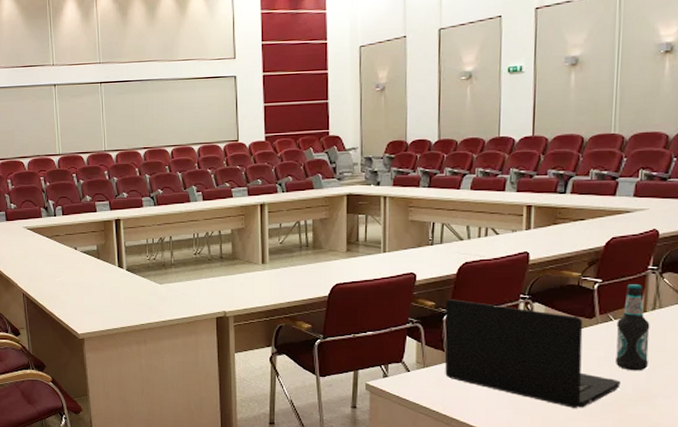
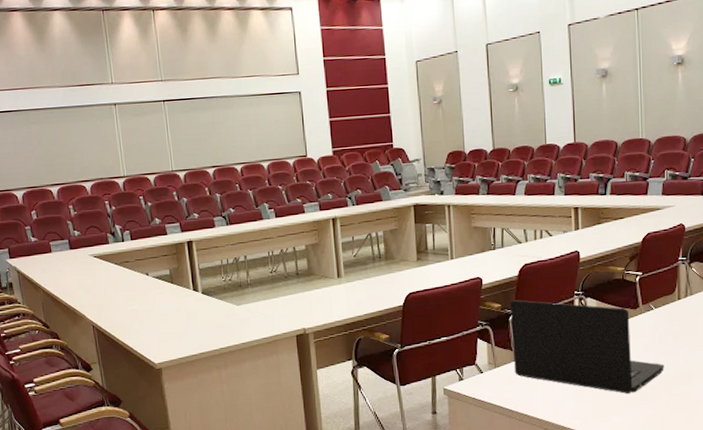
bottle: present [616,284,650,371] -> none [657,275,685,355]

